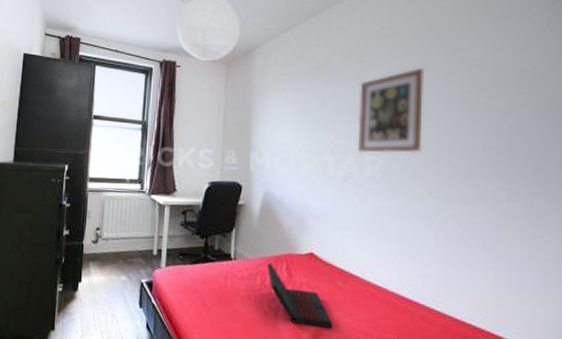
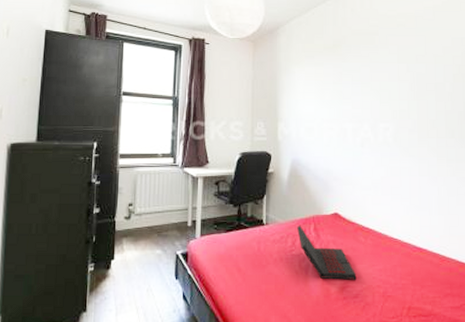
wall art: present [358,68,425,153] -> none [371,46,425,120]

